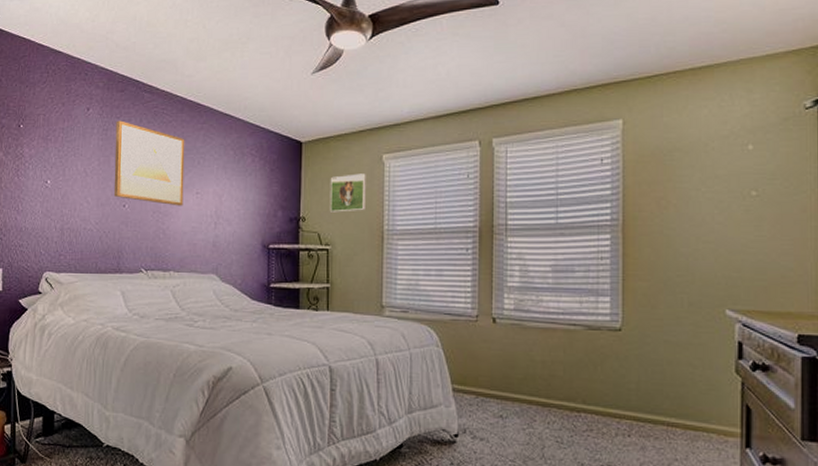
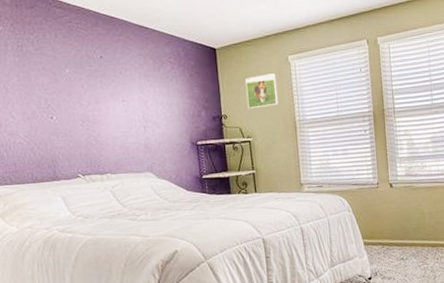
wall art: present [113,120,185,206] -> none [30,36,111,114]

